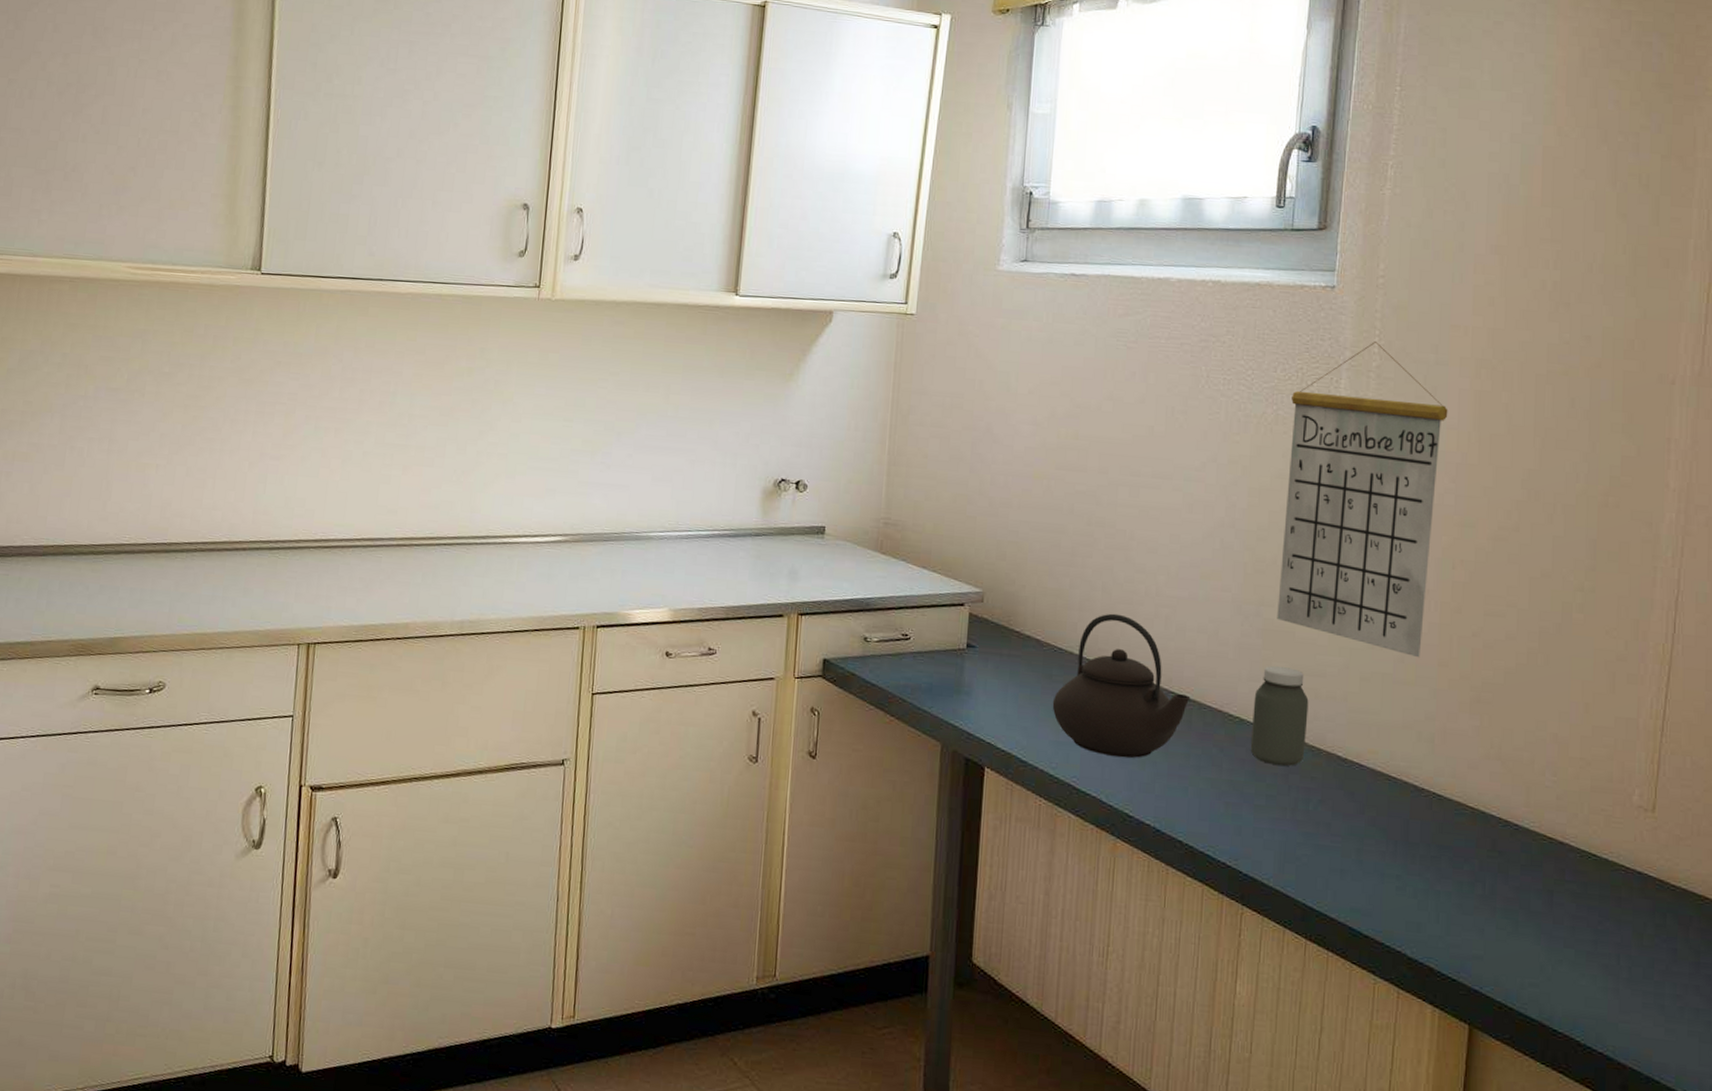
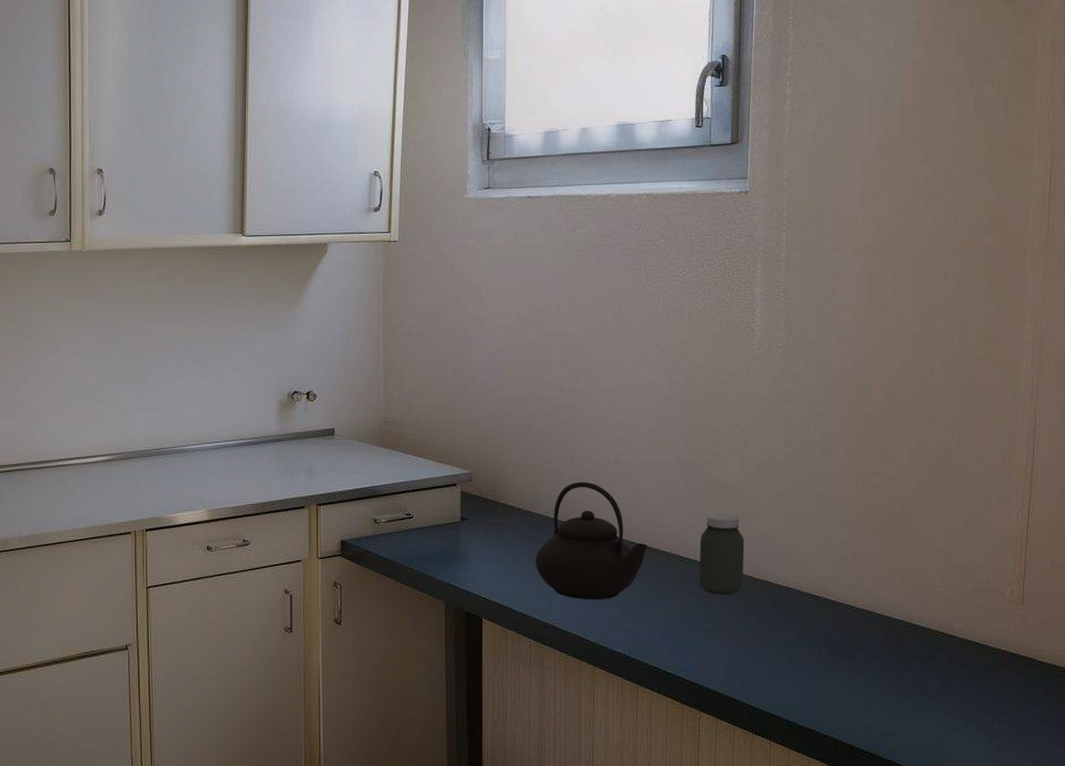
calendar: present [1277,342,1448,658] -> none [715,236,846,496]

